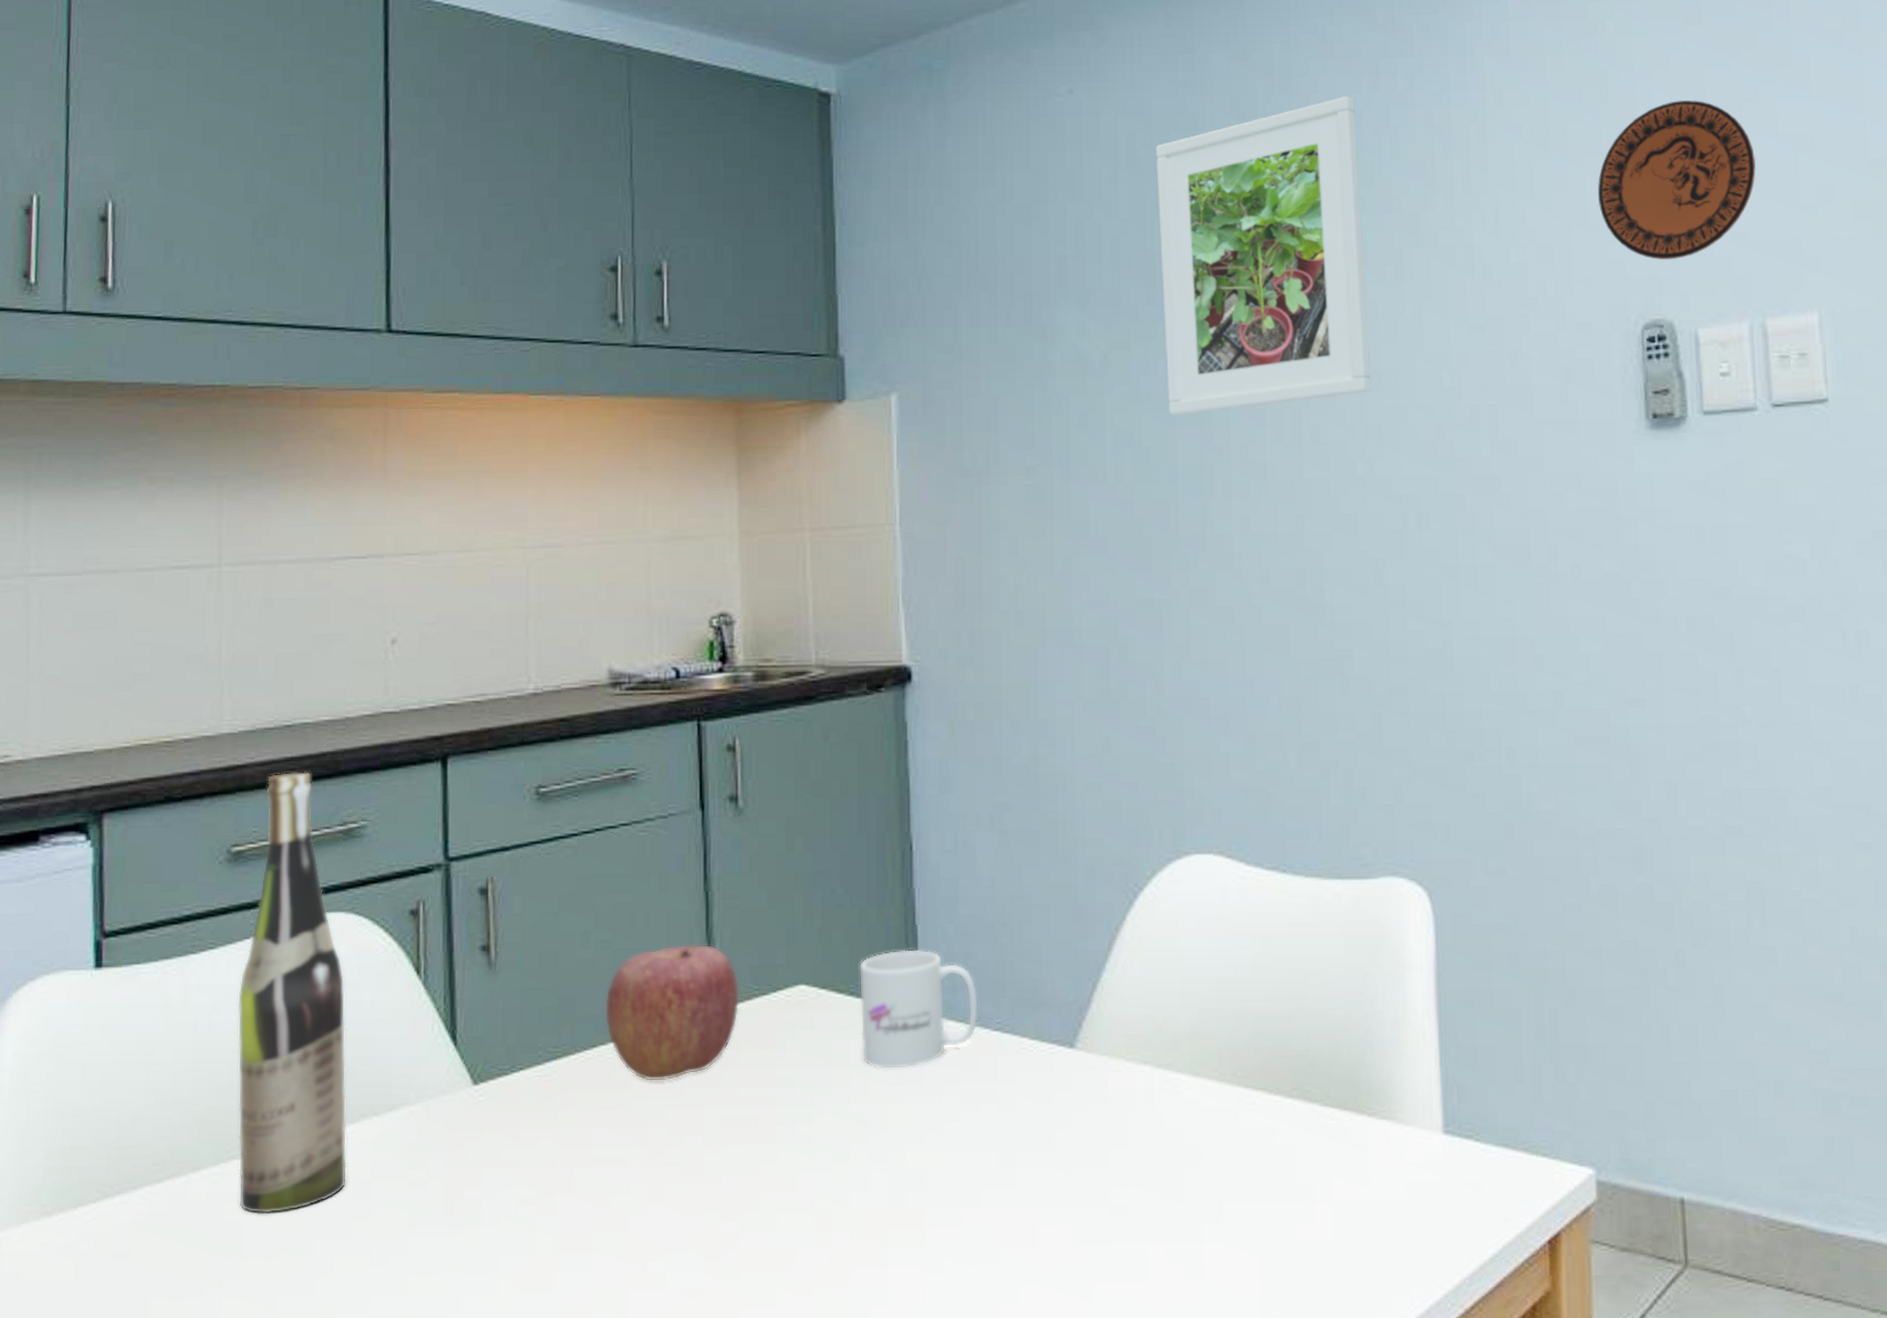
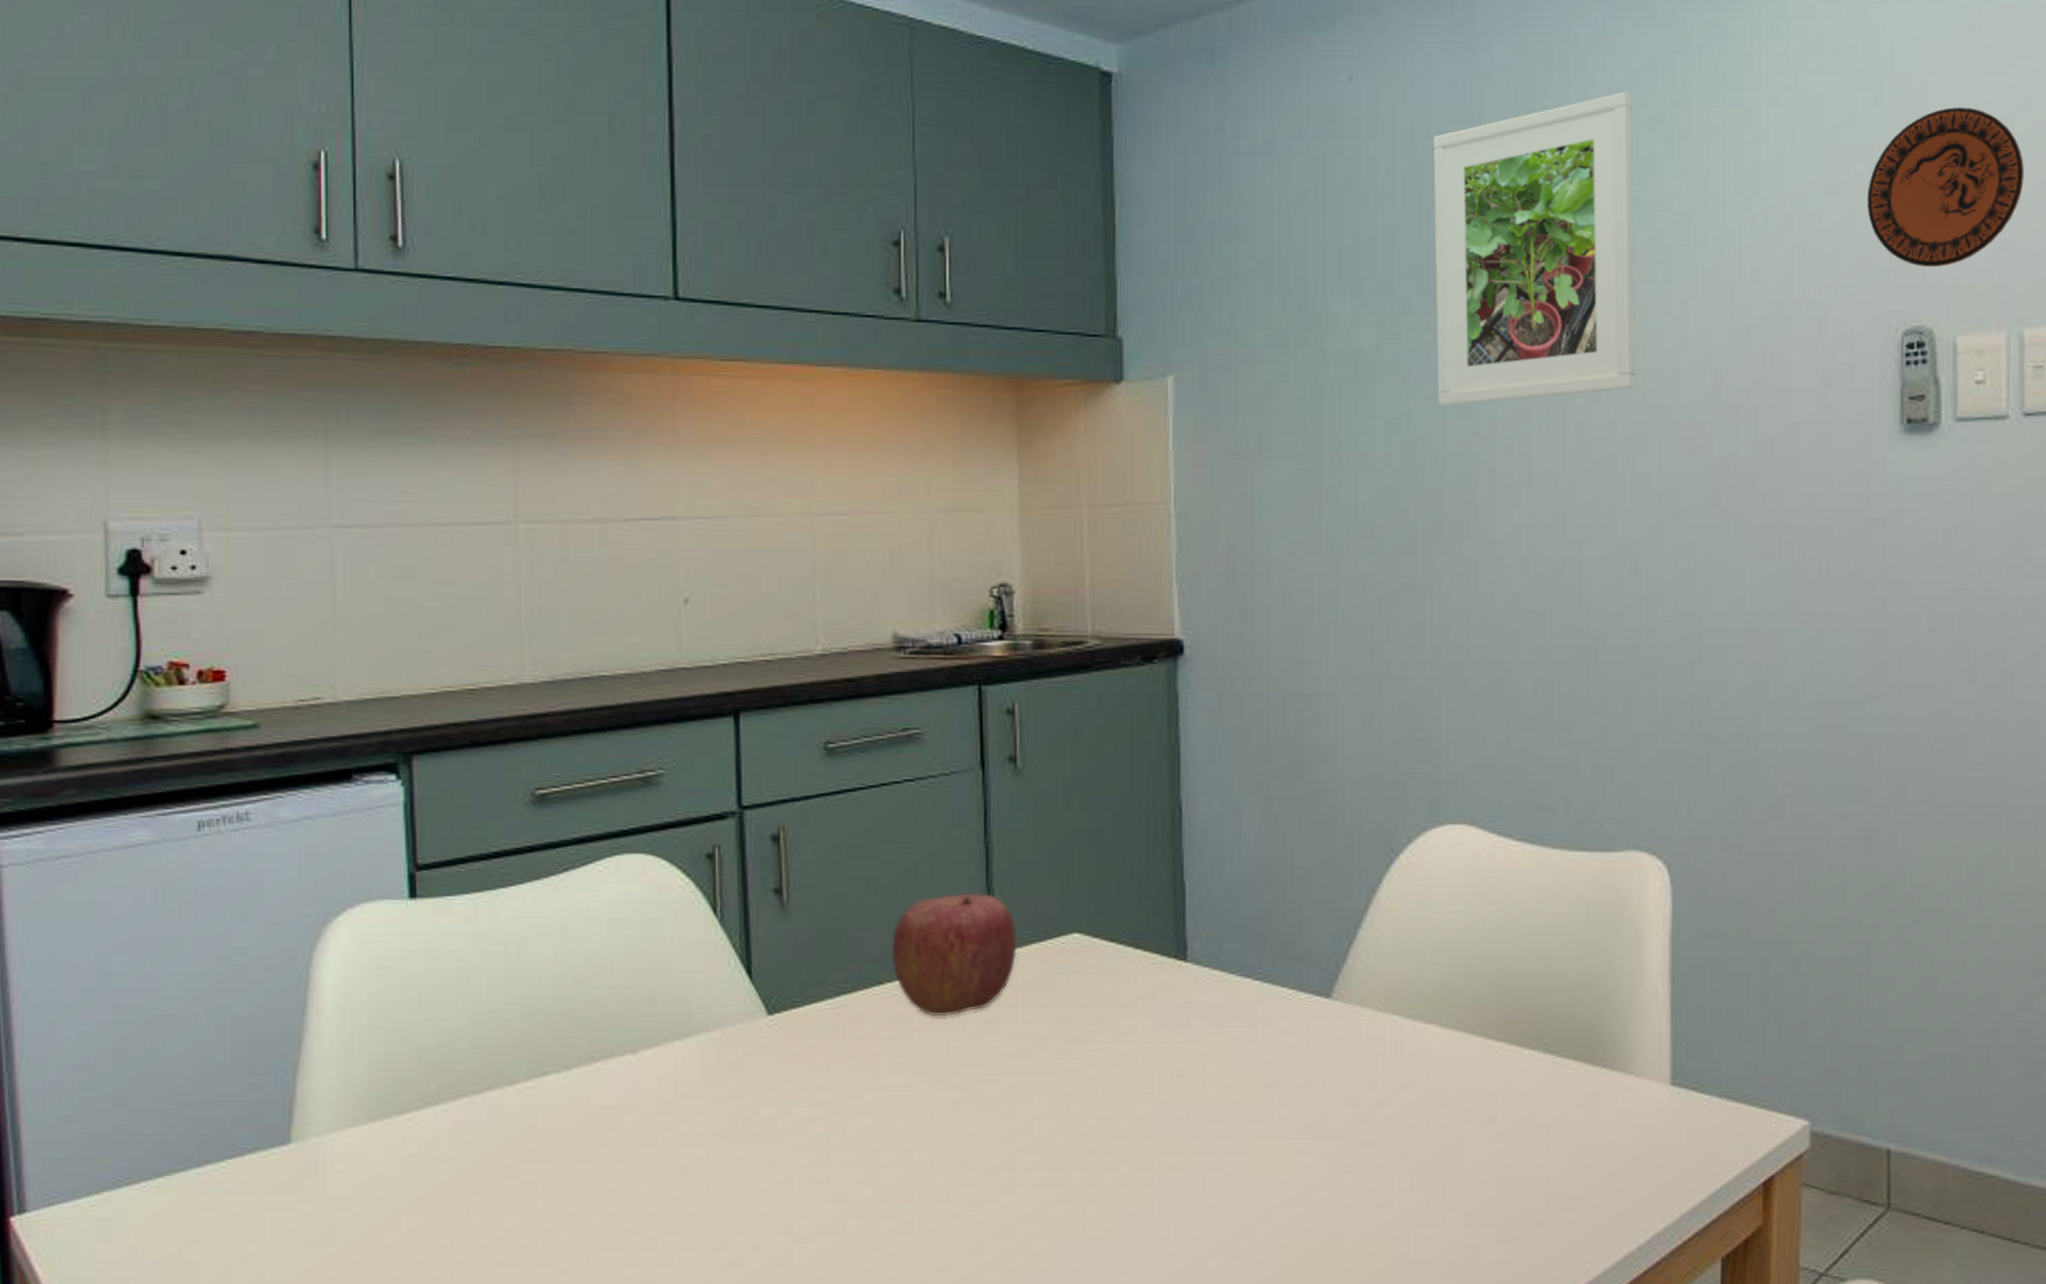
wine bottle: present [237,771,348,1214] -> none [545,721,652,1125]
mug: present [859,949,979,1070] -> none [1129,904,1242,1013]

